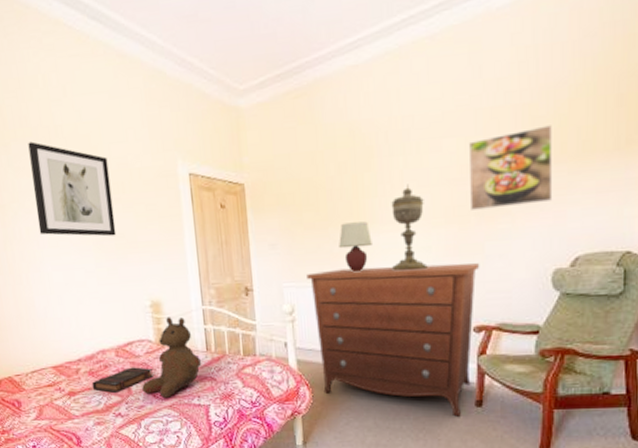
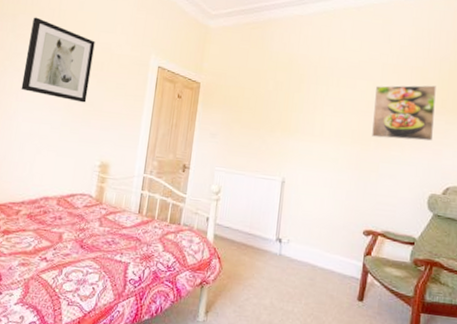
book: present [91,367,154,394] -> none [27,216,88,239]
teddy bear: present [142,317,202,398] -> none [72,178,132,250]
dresser: present [307,263,480,417] -> none [232,162,374,308]
table lamp: present [339,221,372,271] -> none [266,128,293,168]
decorative urn: present [391,184,429,270] -> none [304,107,337,176]

